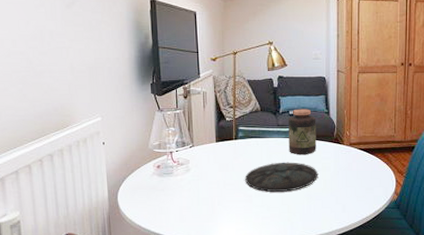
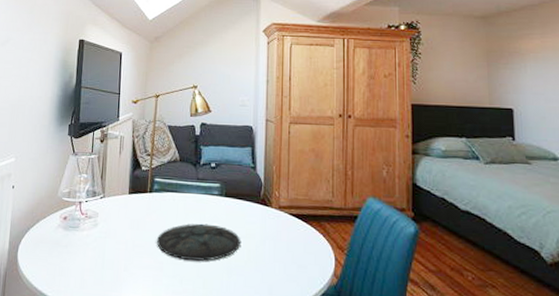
jar: present [289,109,316,155] -> none [208,161,241,217]

